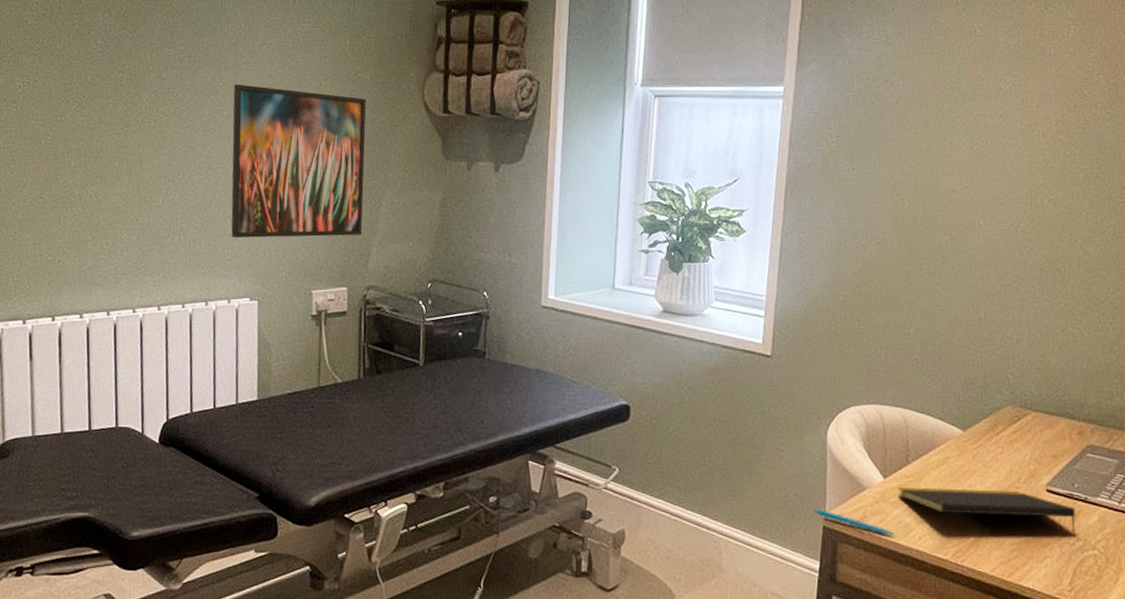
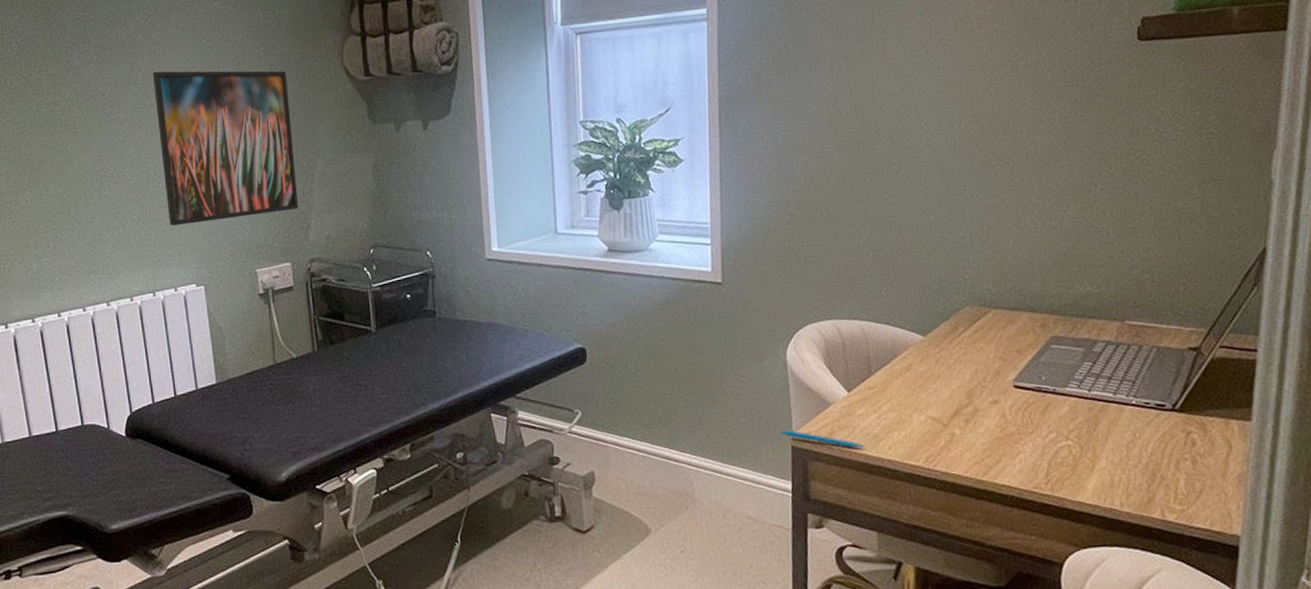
notepad: present [897,487,1076,535] -> none [862,390,1047,428]

